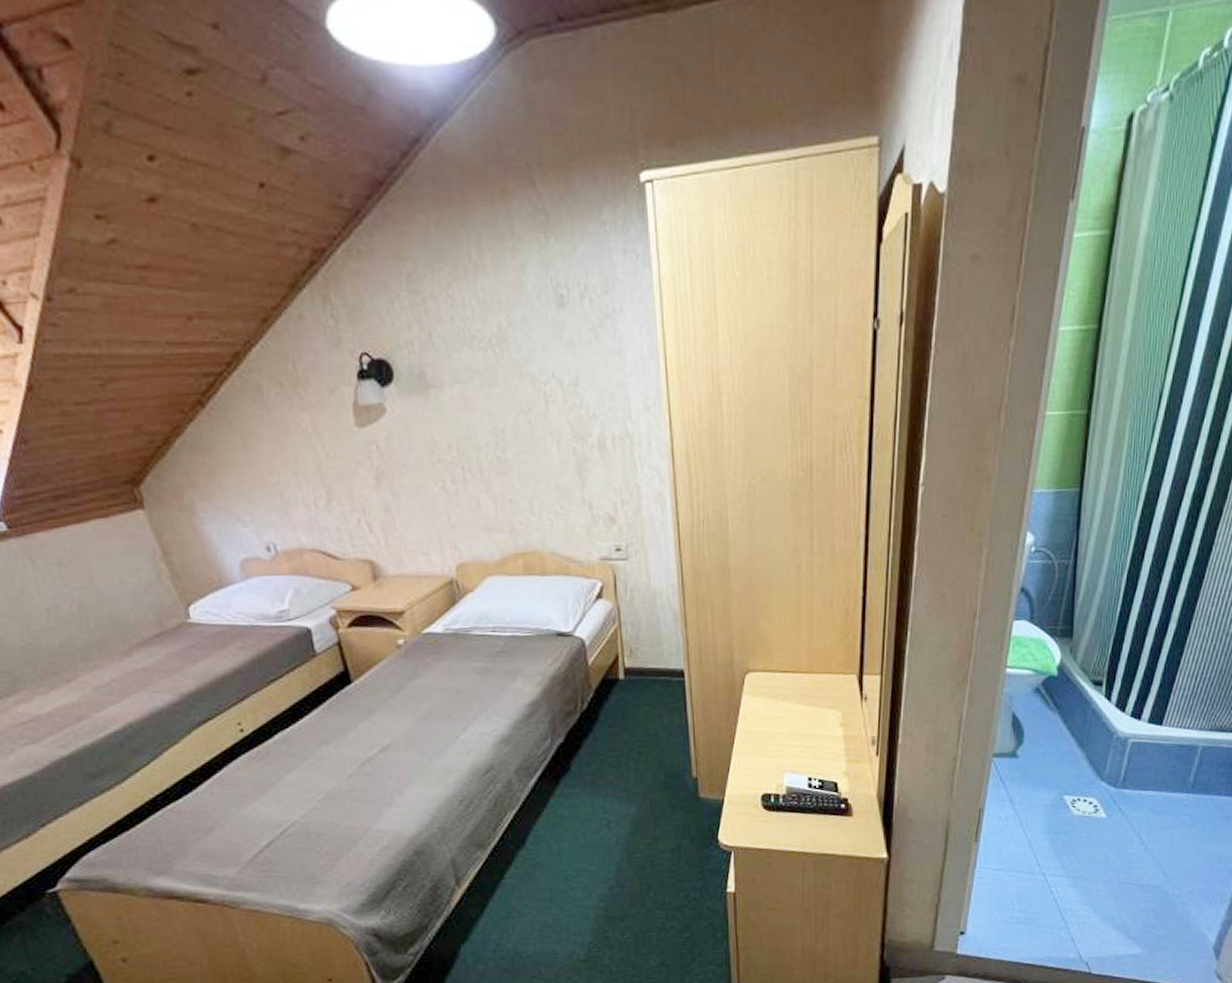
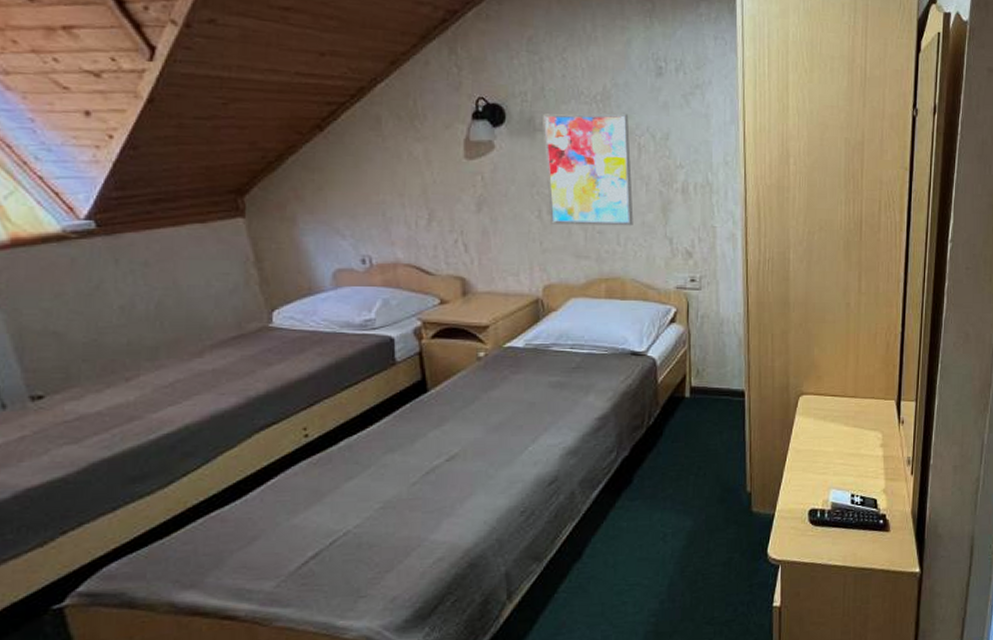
wall art: none [433,358,547,495] -> present [542,113,634,226]

